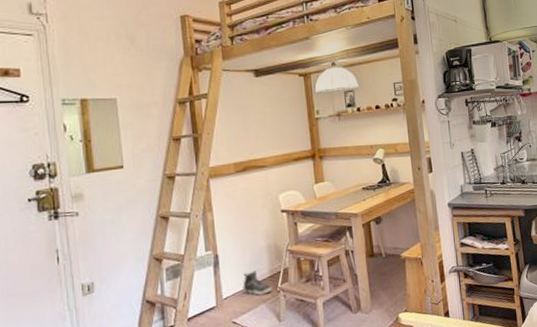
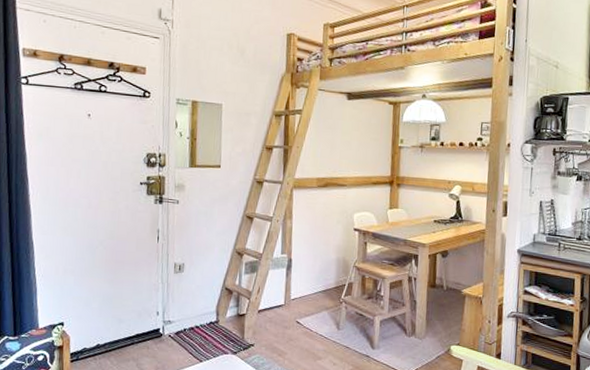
sneaker: present [243,270,272,296] -> none [309,279,336,303]

